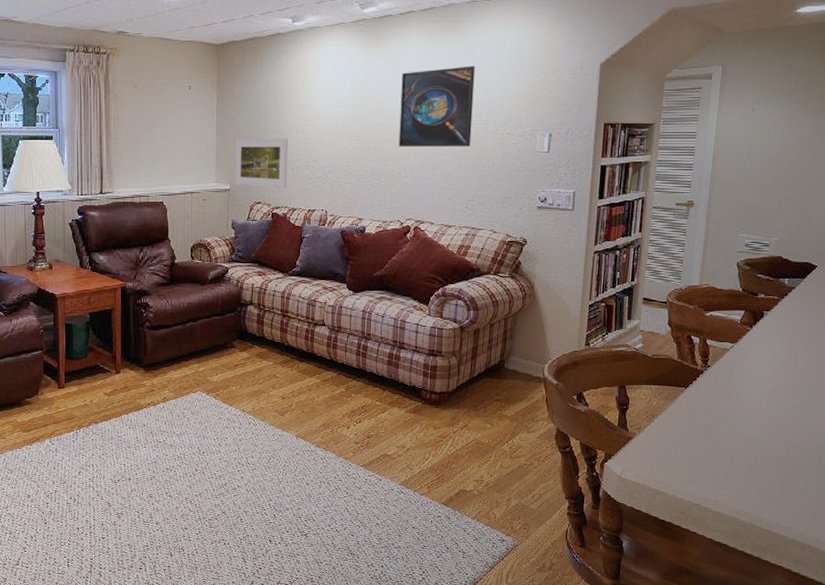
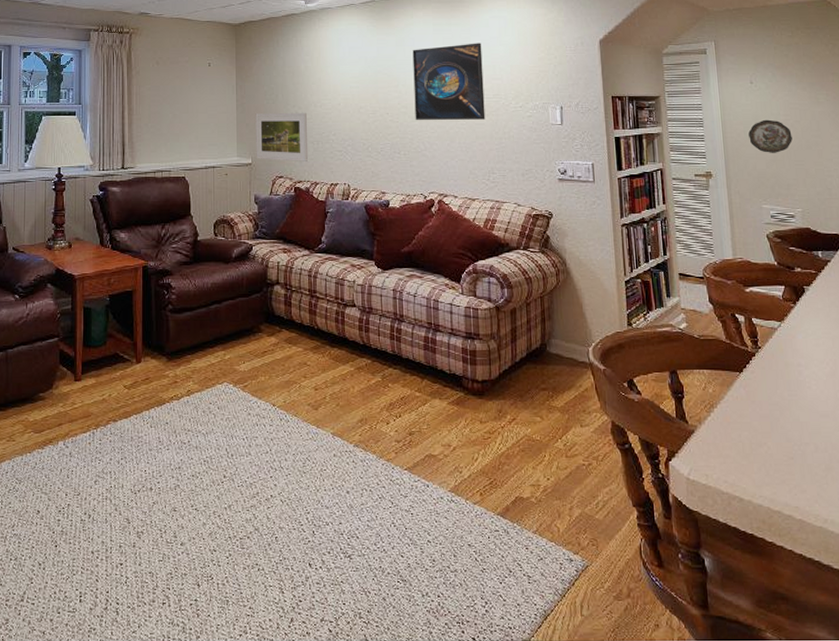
decorative plate: none [739,148,784,183] -> present [748,119,793,153]

